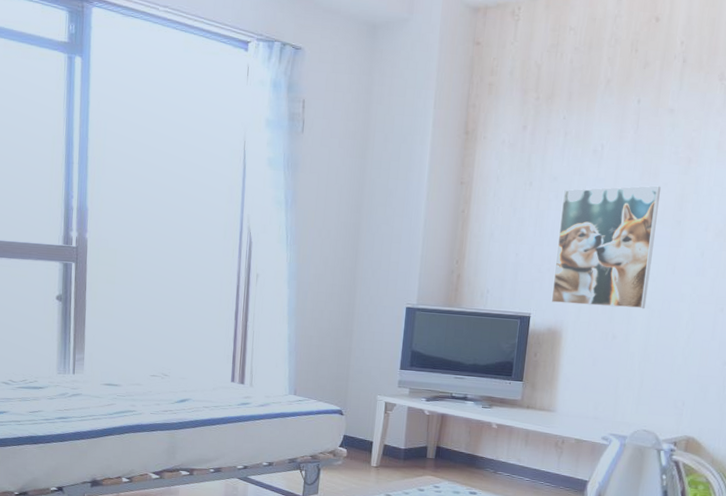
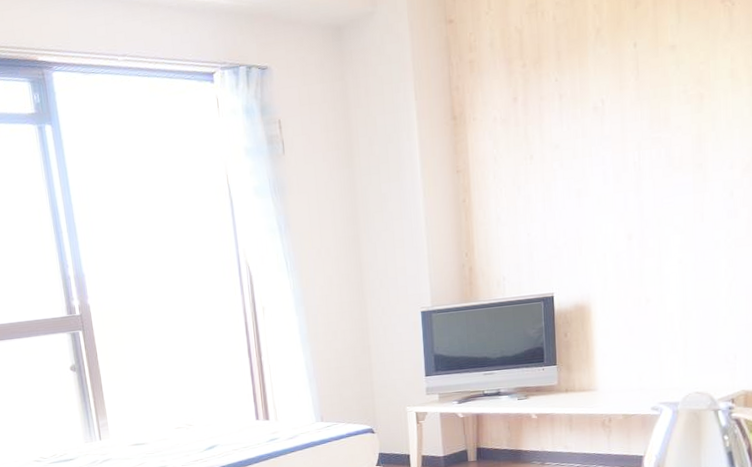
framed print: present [551,185,661,309] -> none [568,130,678,278]

